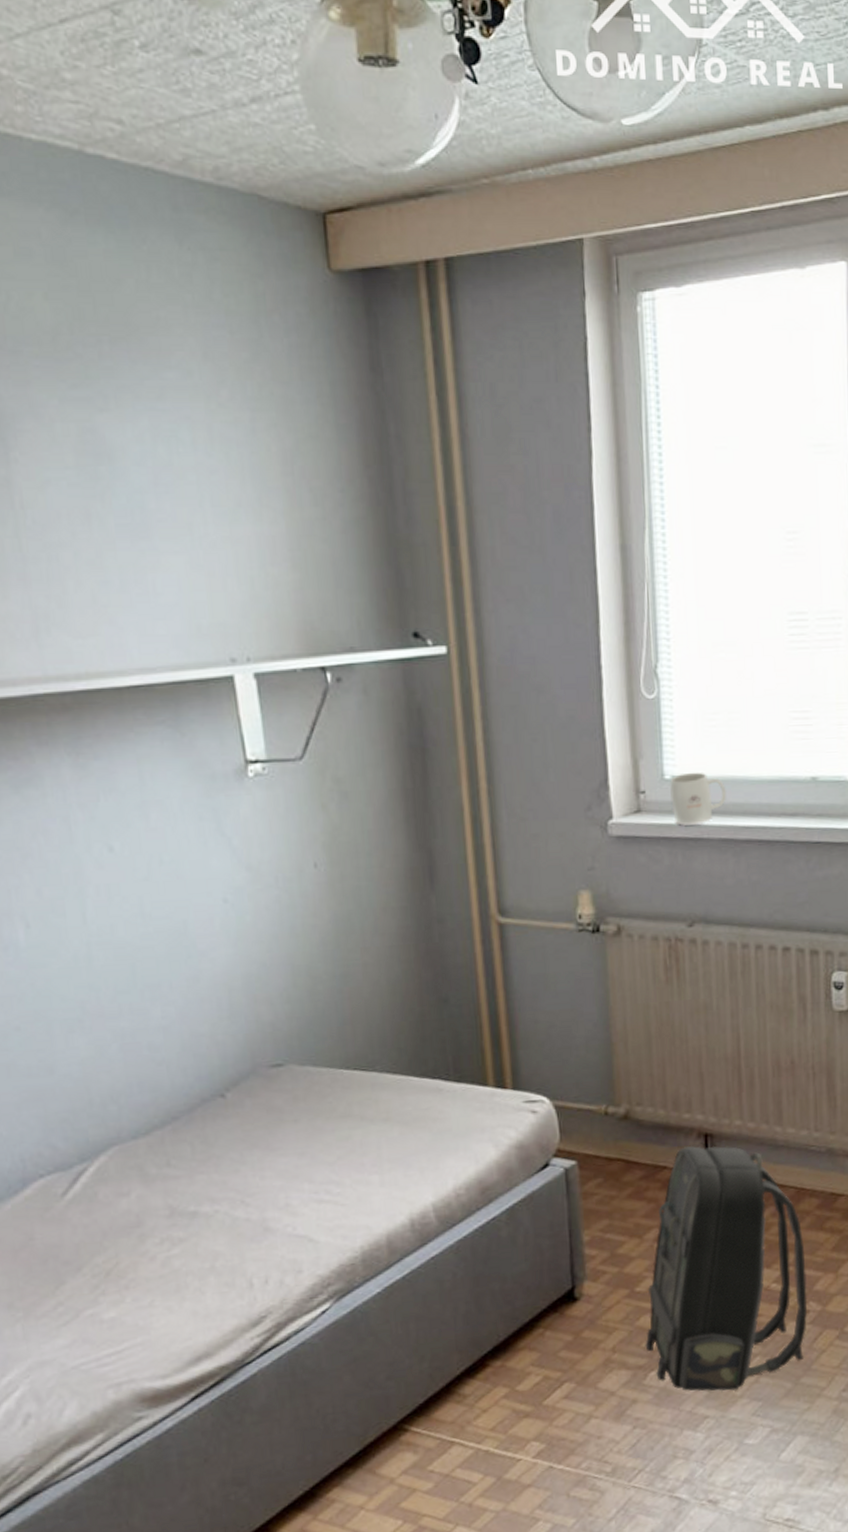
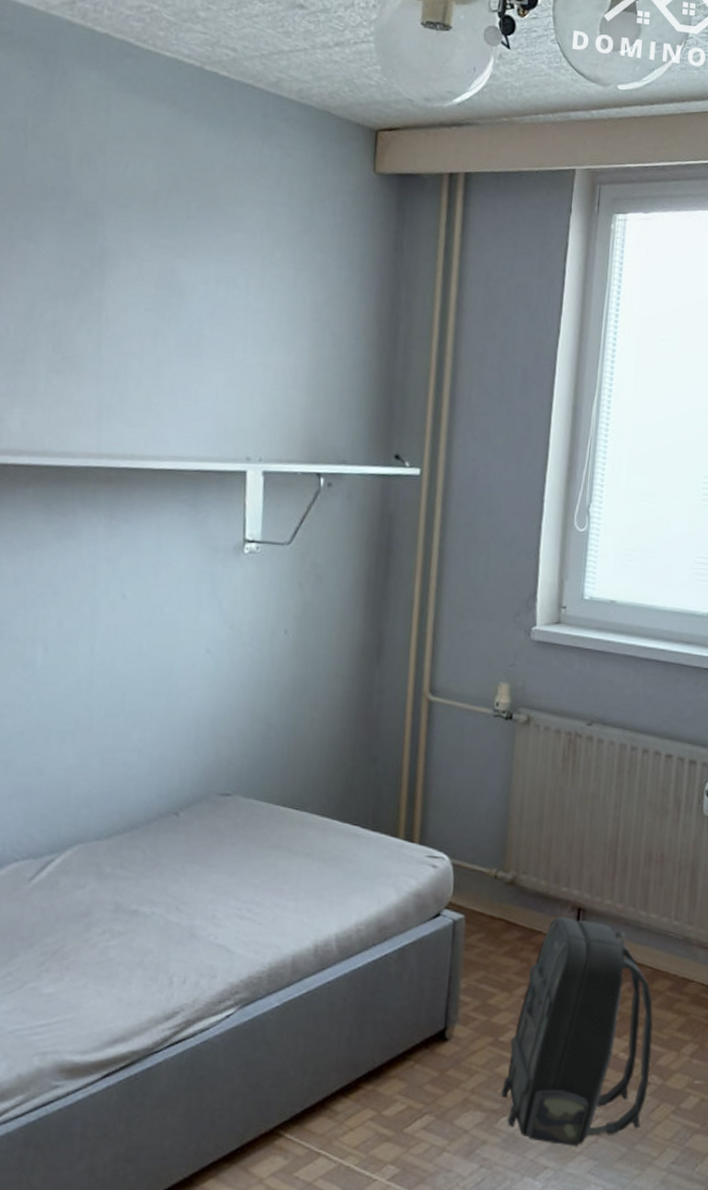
mug: present [670,772,726,826] -> none [587,596,634,641]

